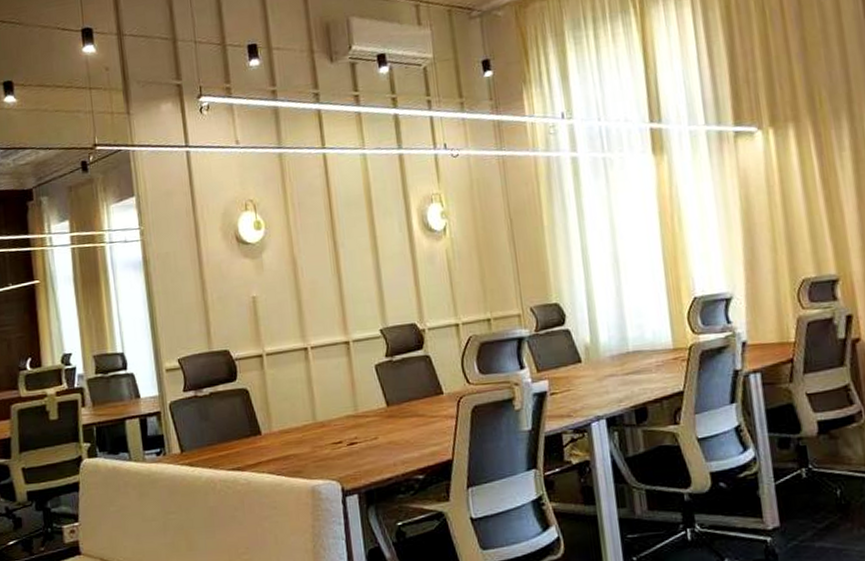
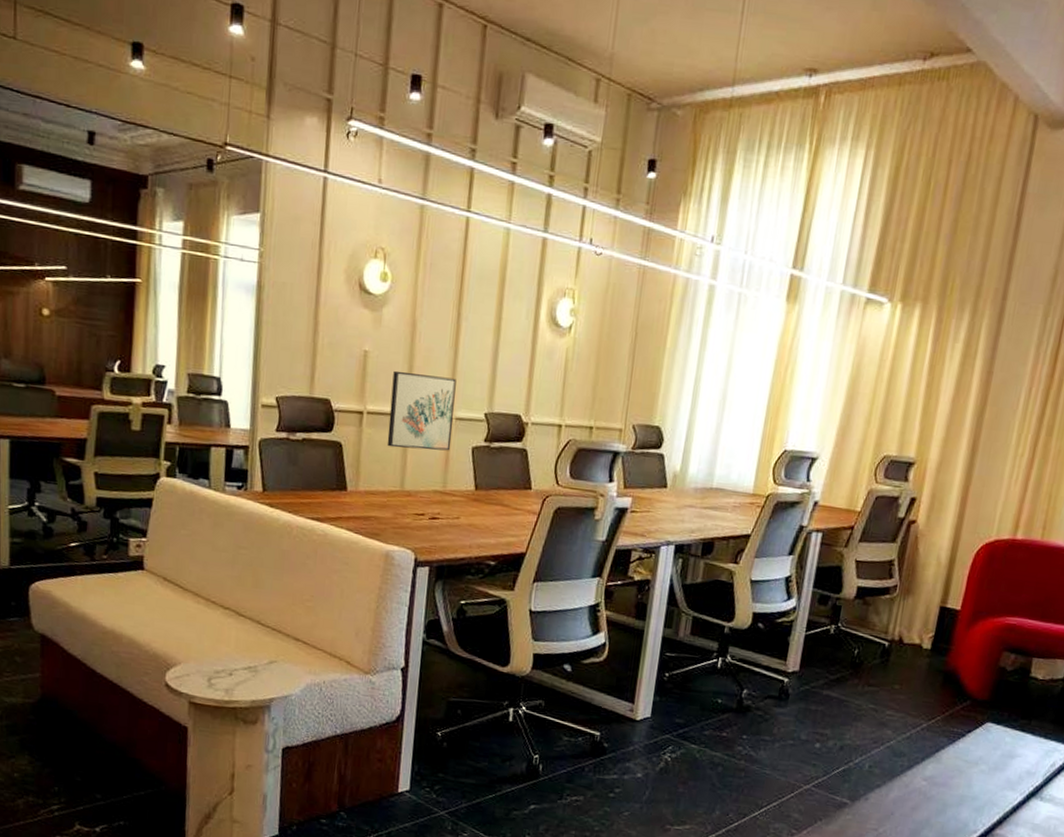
wall art: none [284,303,354,383] -> present [387,370,457,451]

